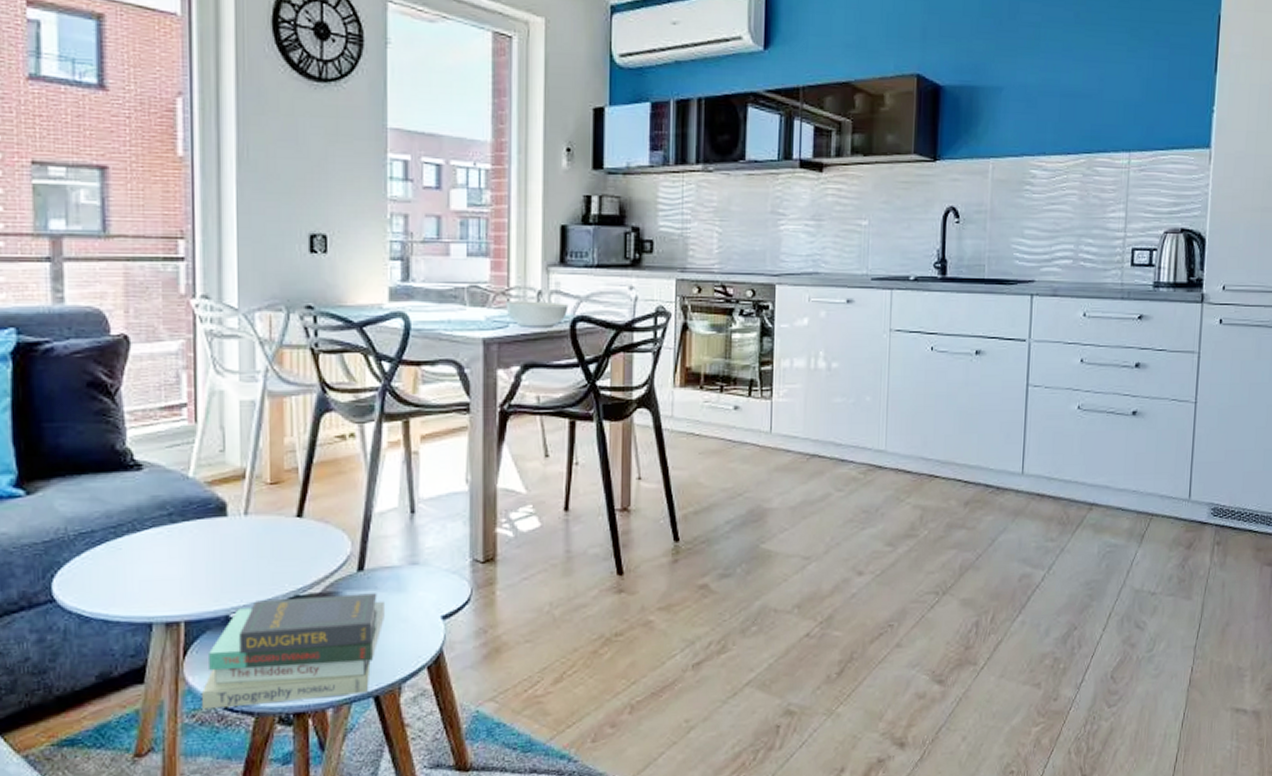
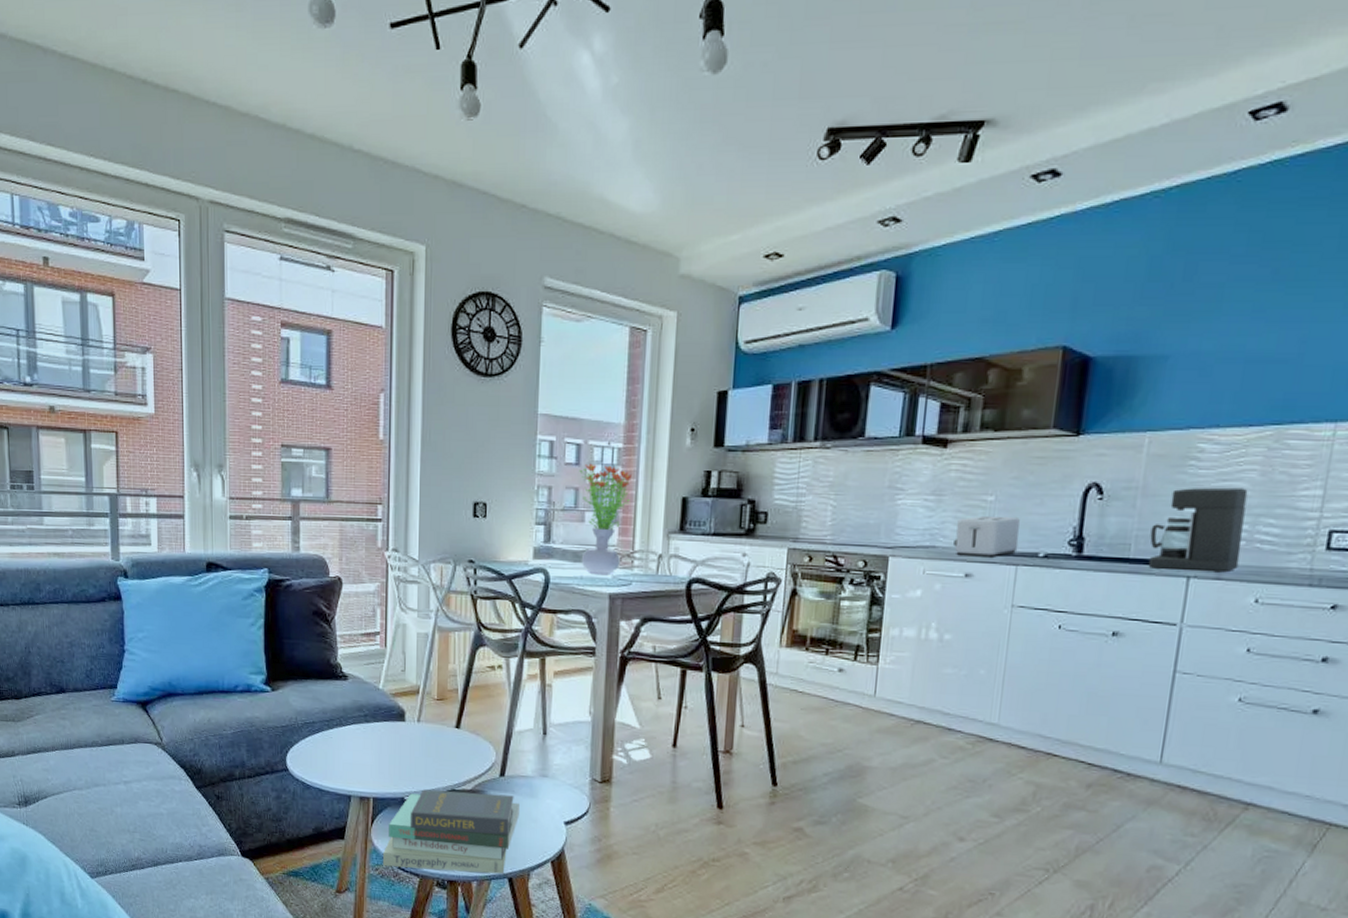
flower arrangement: none [441,187,503,317] -> present [579,463,632,576]
bowl: present [506,301,569,329] -> none [630,562,686,588]
toaster: none [835,240,892,284] -> present [953,515,1020,559]
coffee maker: none [999,210,1071,291] -> present [1148,487,1248,574]

